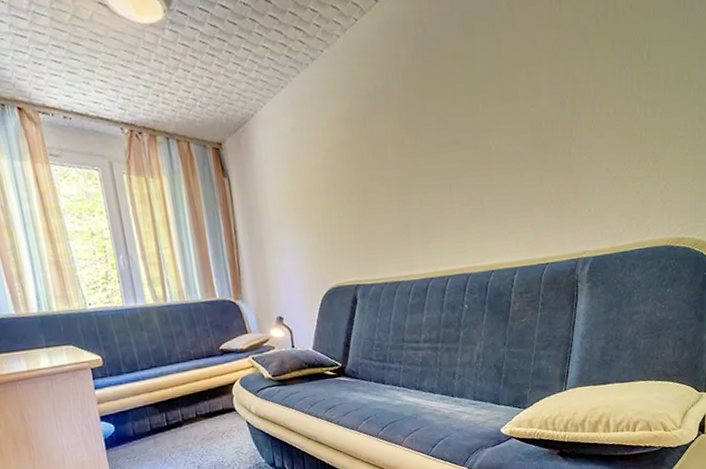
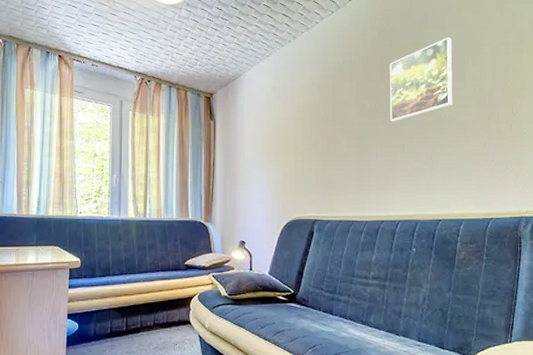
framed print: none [429,43,504,161] -> present [389,37,453,122]

